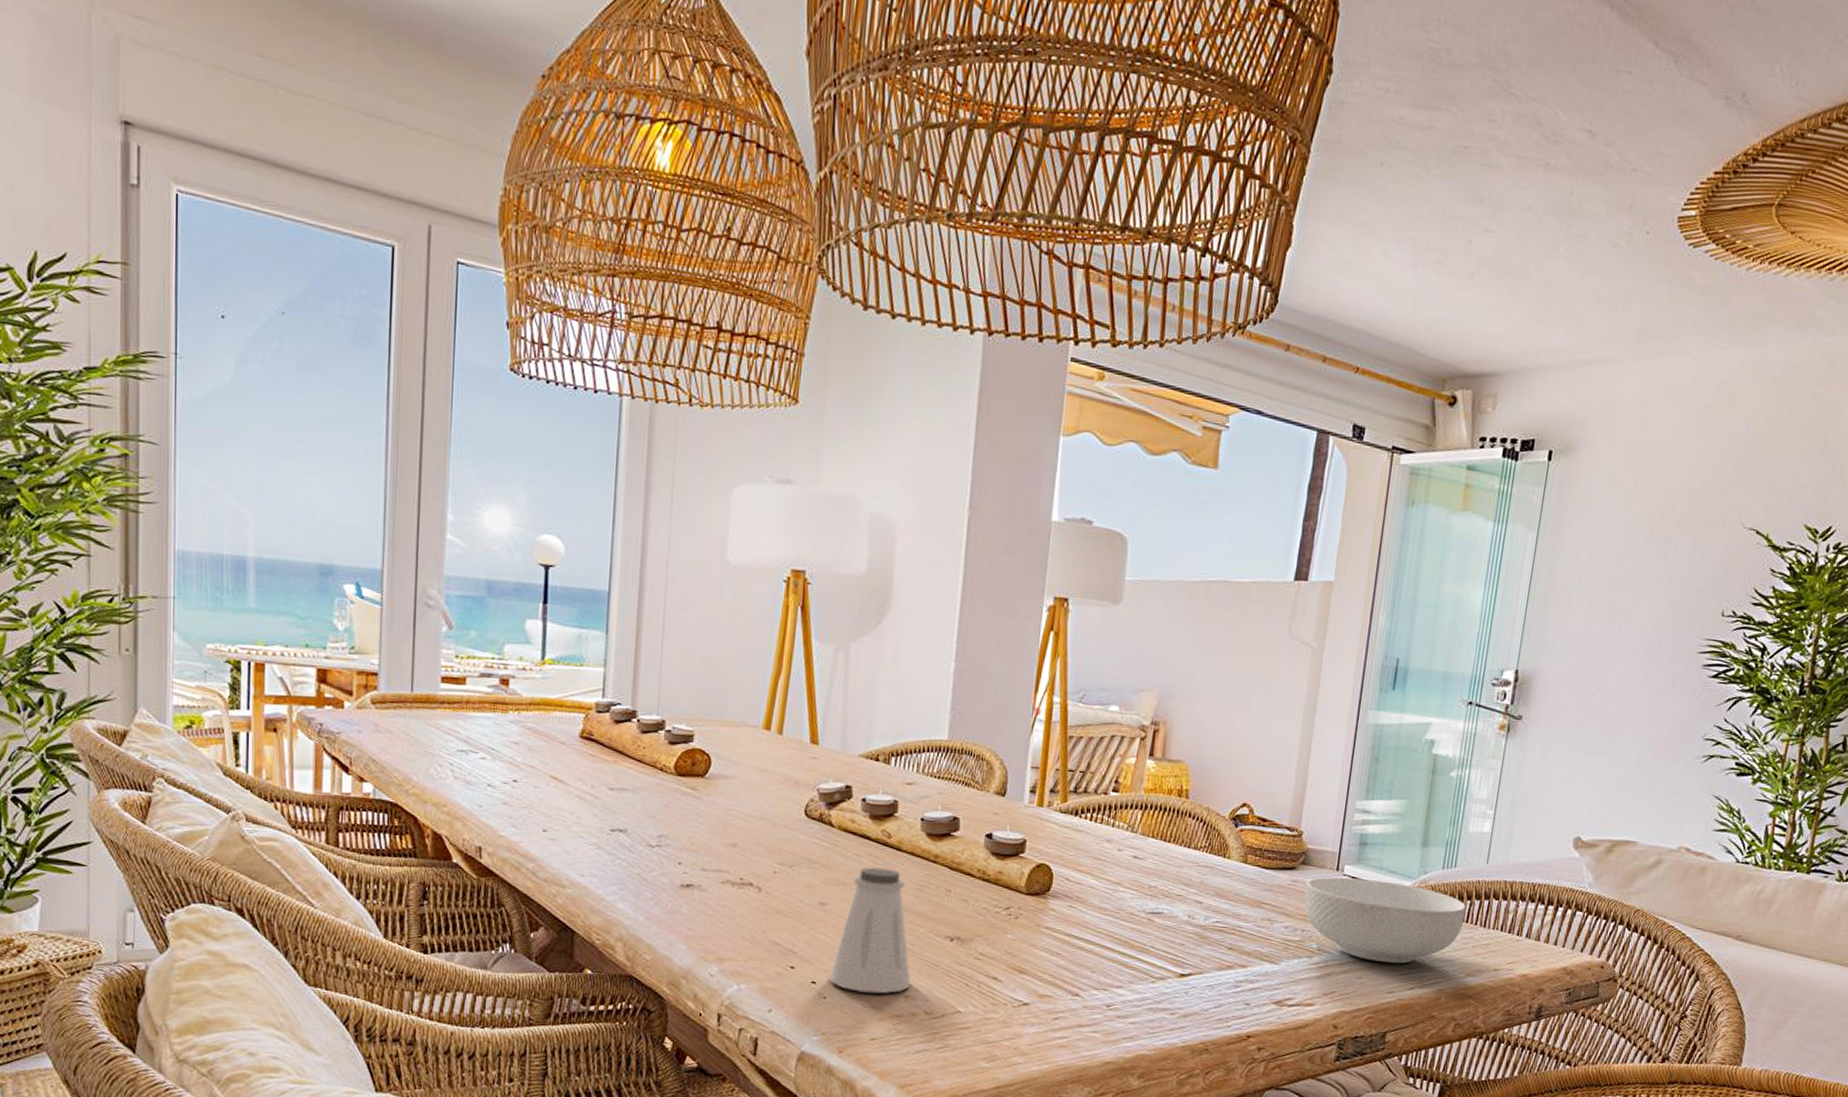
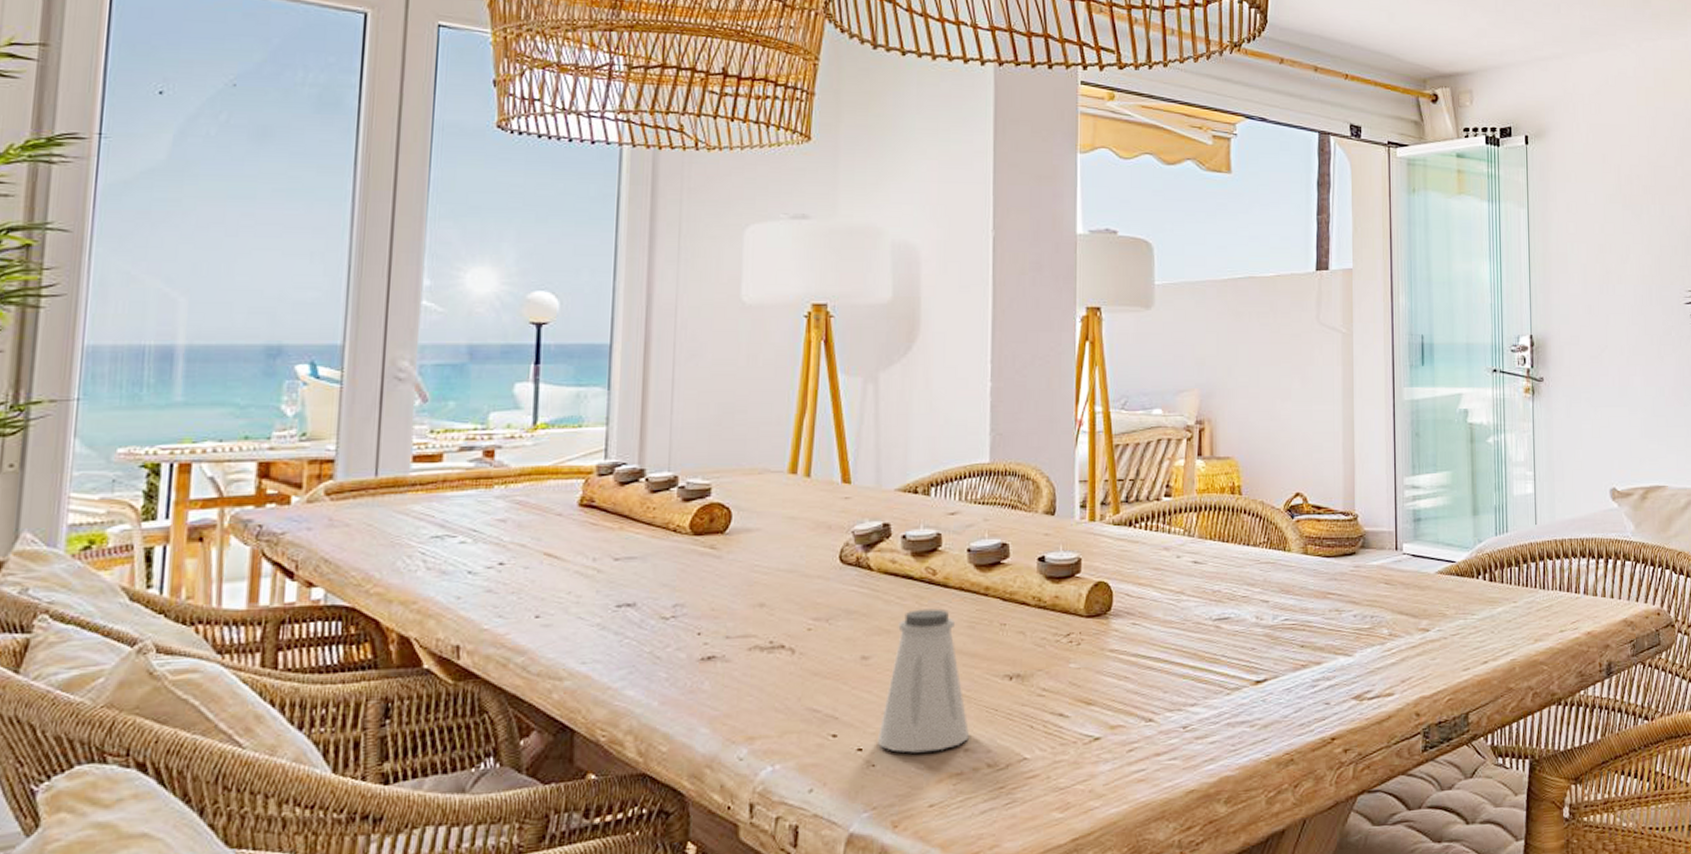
cereal bowl: present [1304,877,1467,964] -> none [1367,555,1524,639]

